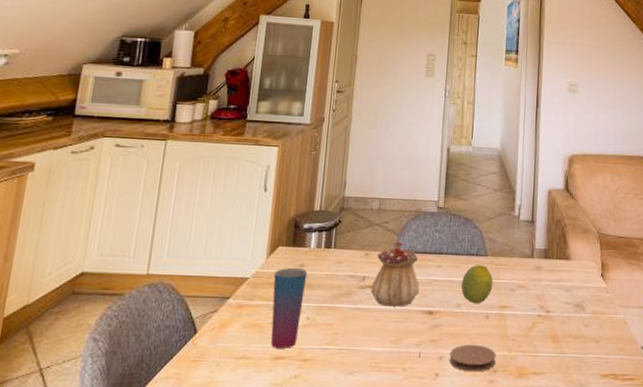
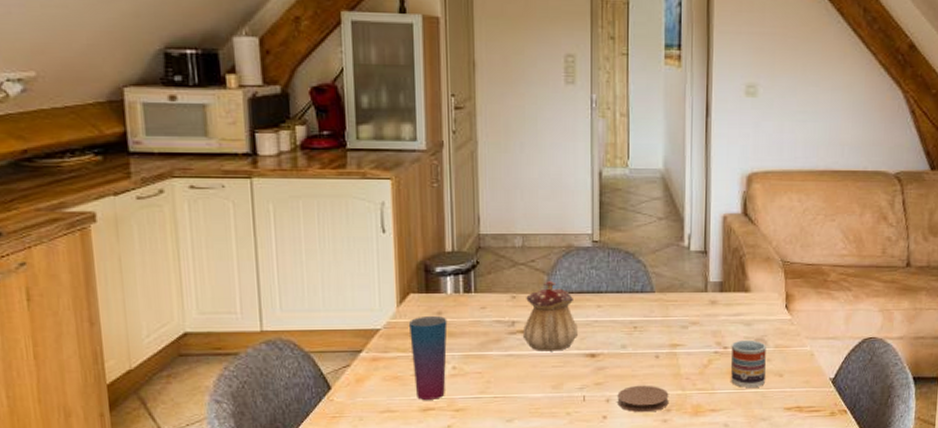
fruit: present [461,264,493,304] -> none [626,301,662,344]
cup: none [552,304,584,352] -> present [731,339,766,388]

